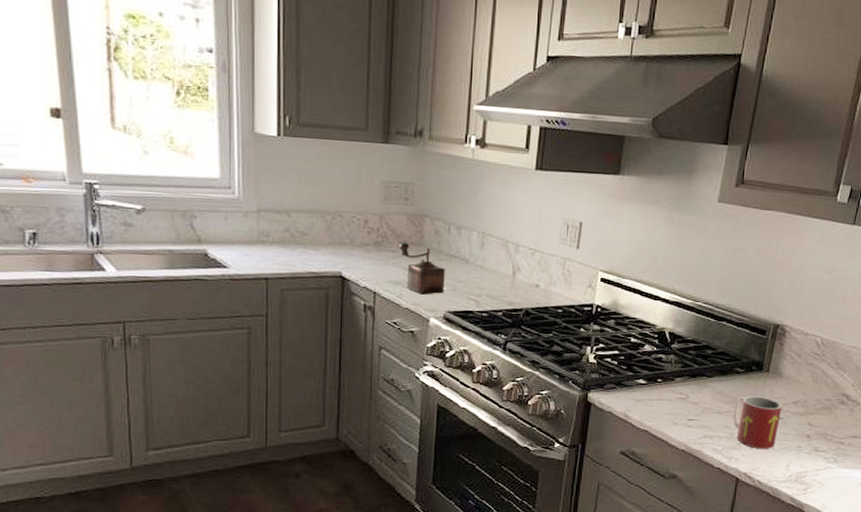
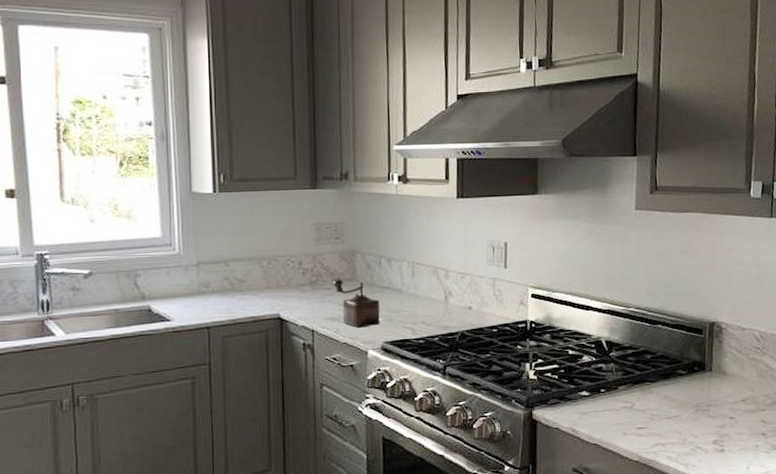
mug: present [733,396,782,449] -> none [682,397,732,452]

